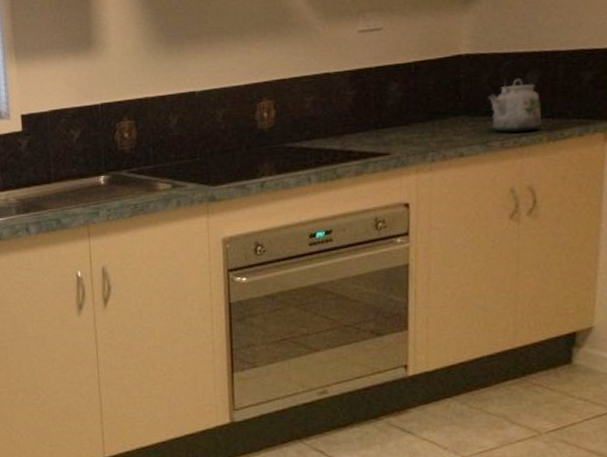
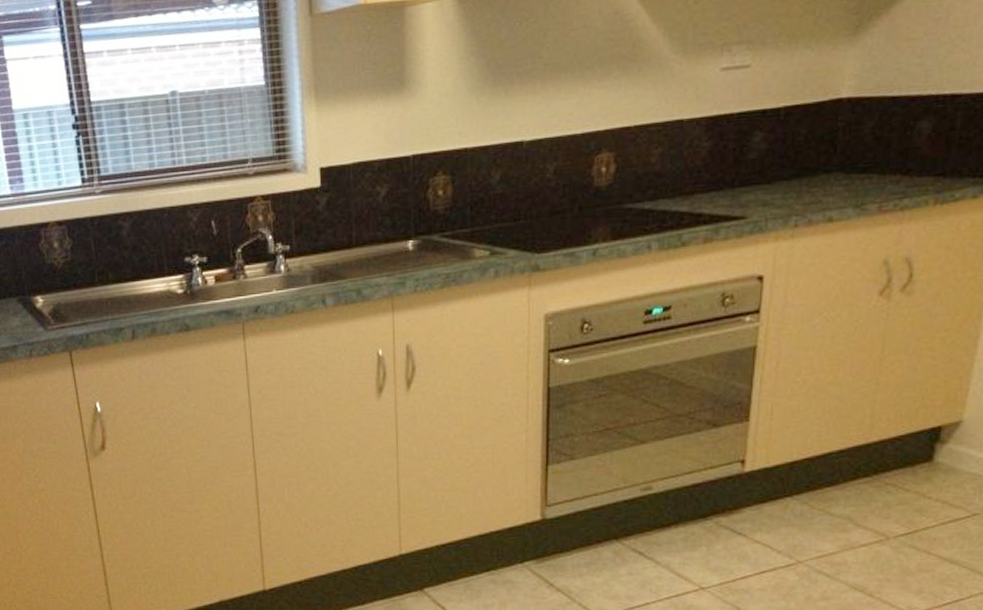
kettle: present [486,58,541,134] -> none [867,103,931,195]

